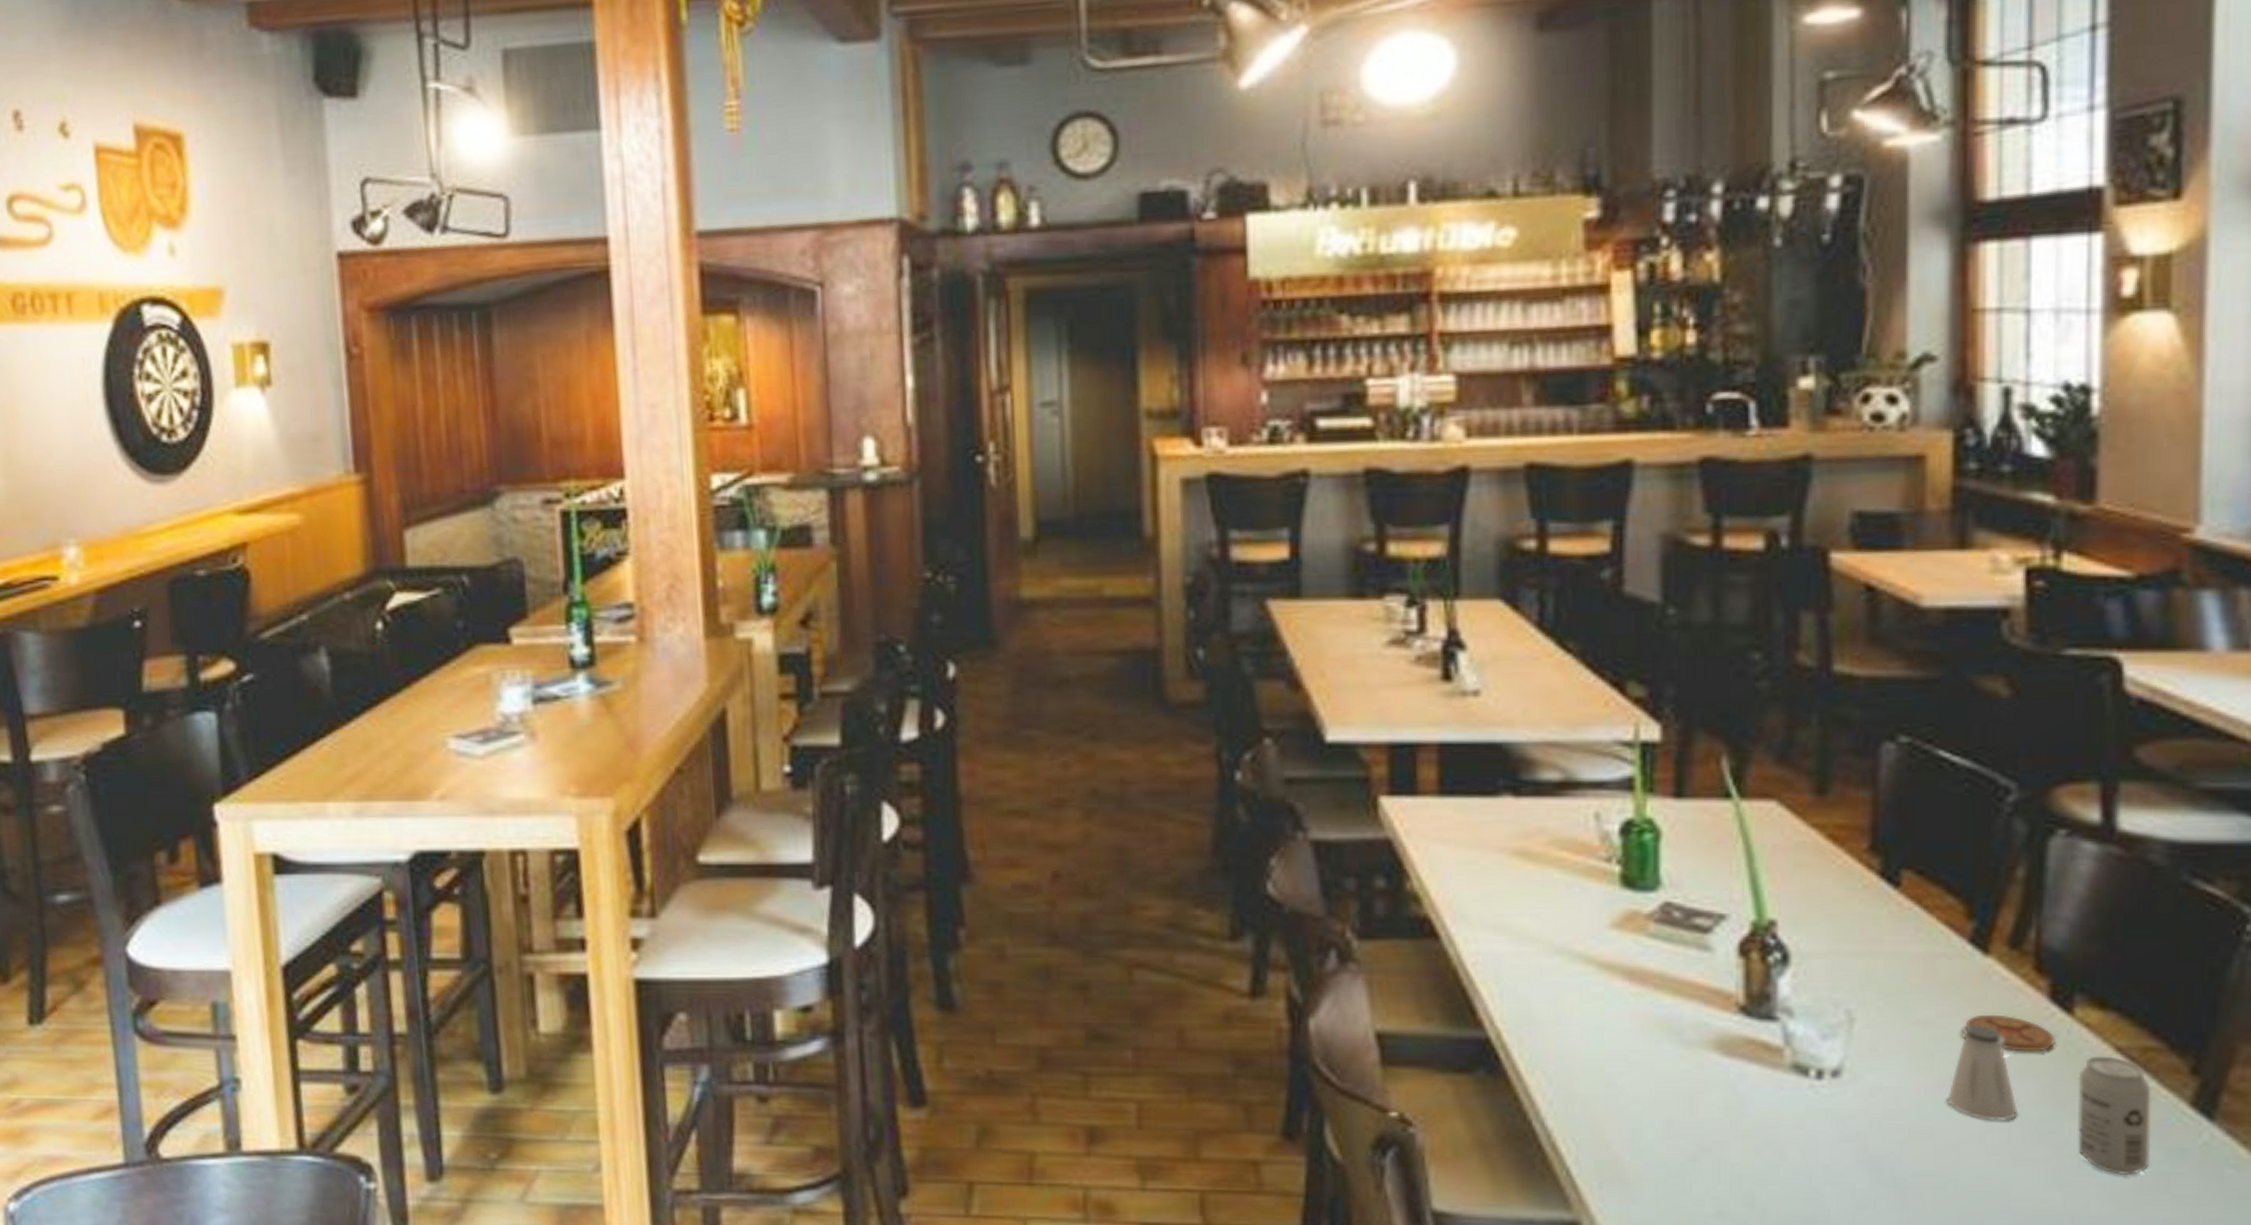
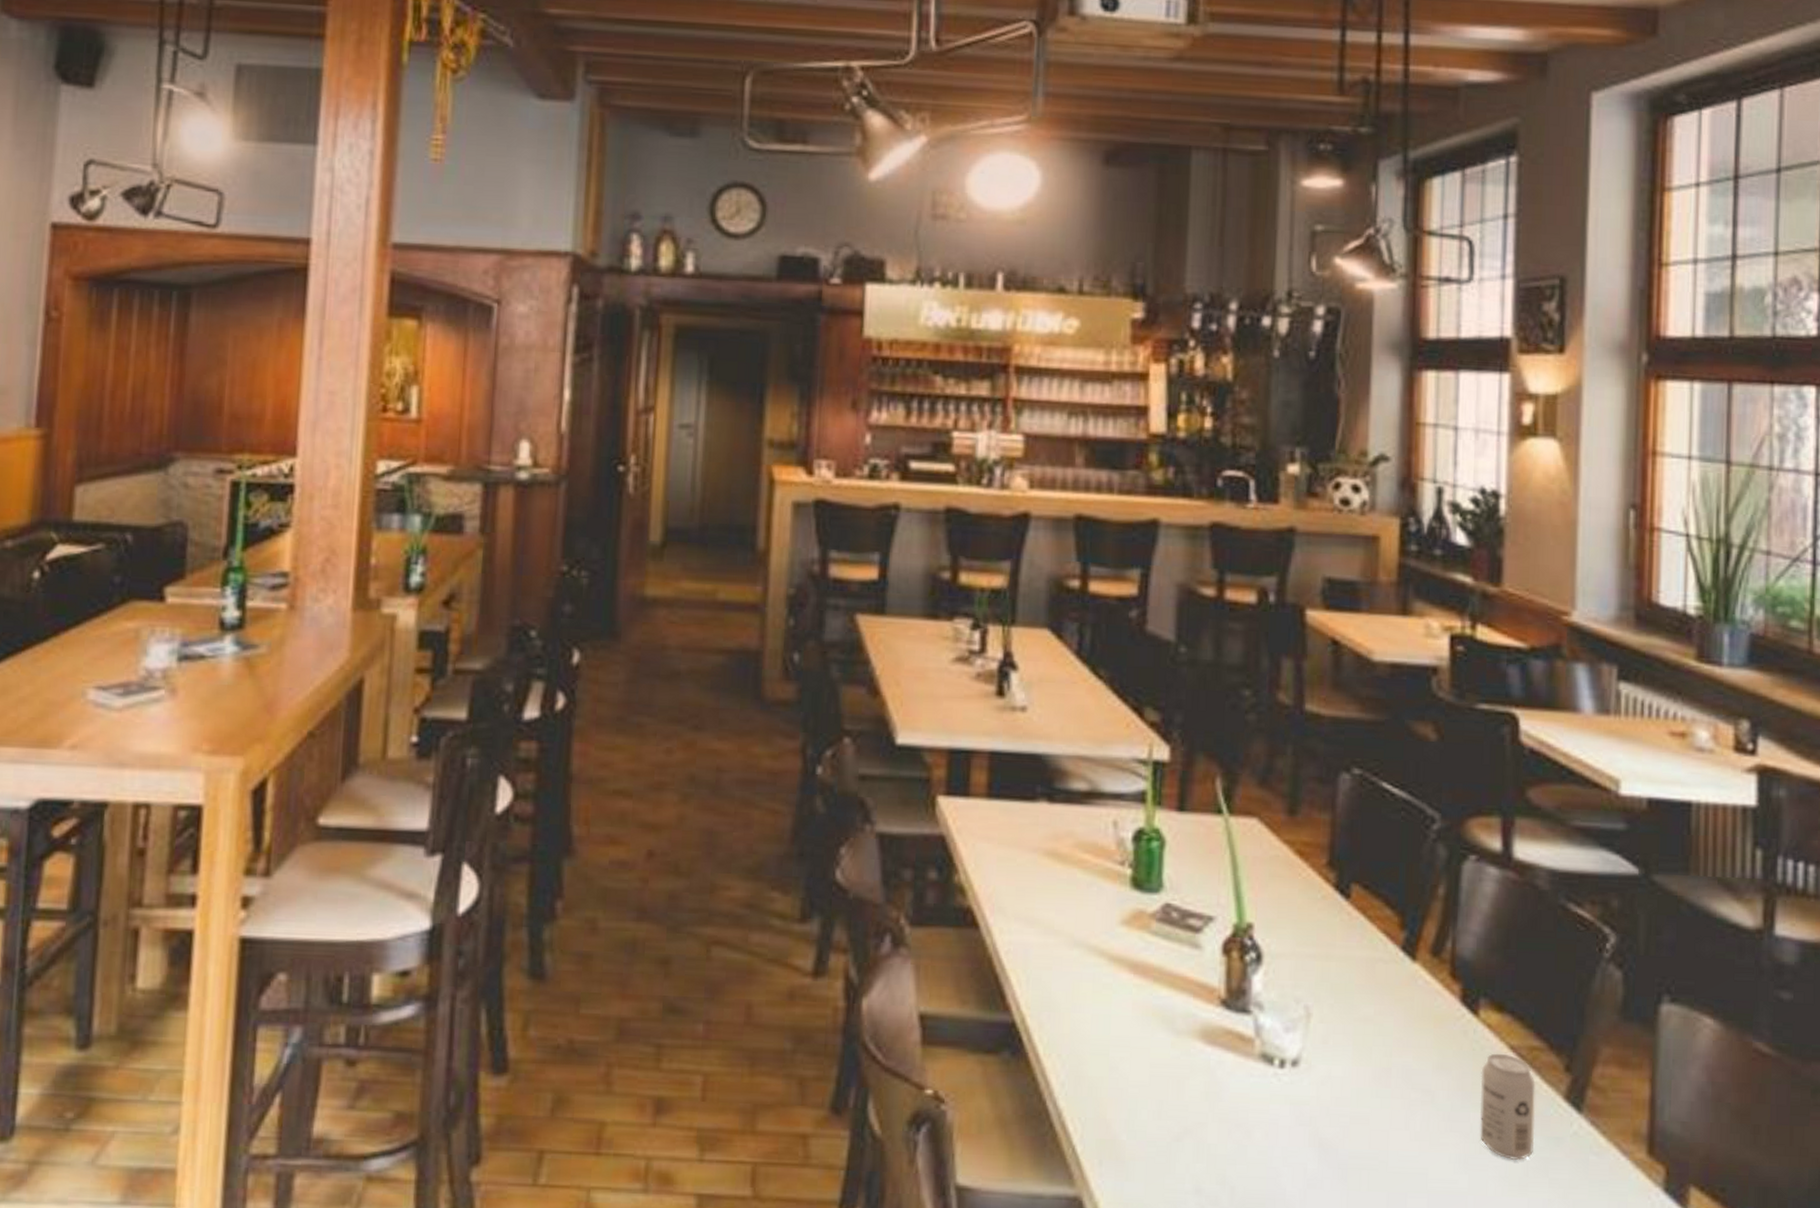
saltshaker: present [1947,1024,2017,1121] -> none [1381,1022,1435,1110]
coaster: present [1966,1014,2055,1052] -> none [1397,1013,1465,1049]

